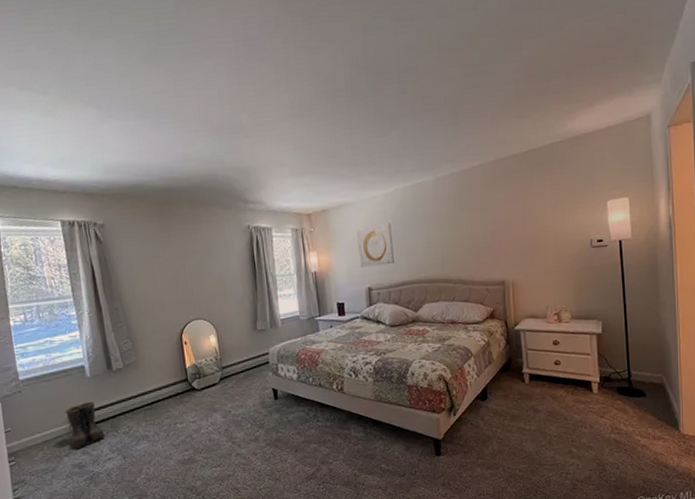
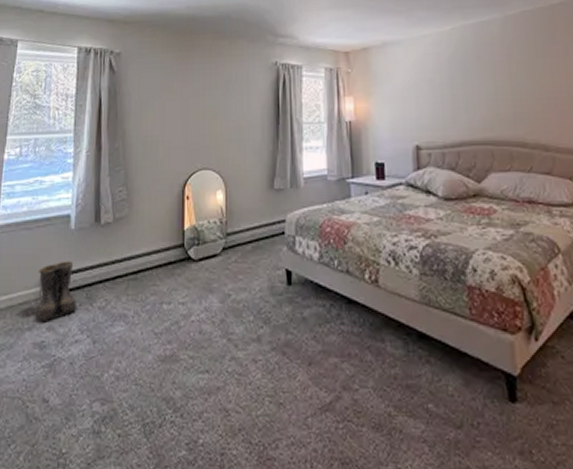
wall art: present [357,222,394,267] -> none [404,66,450,120]

